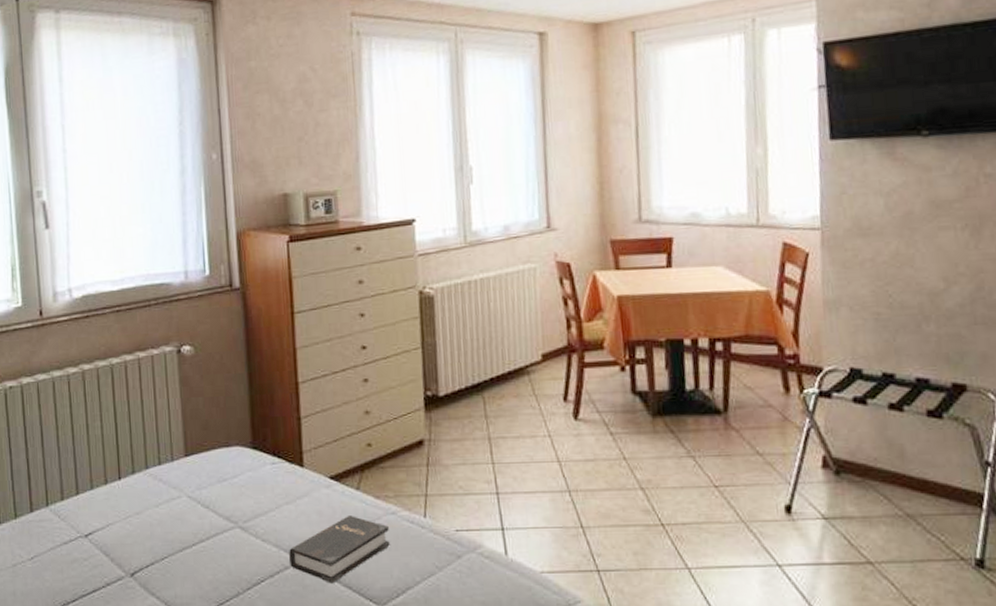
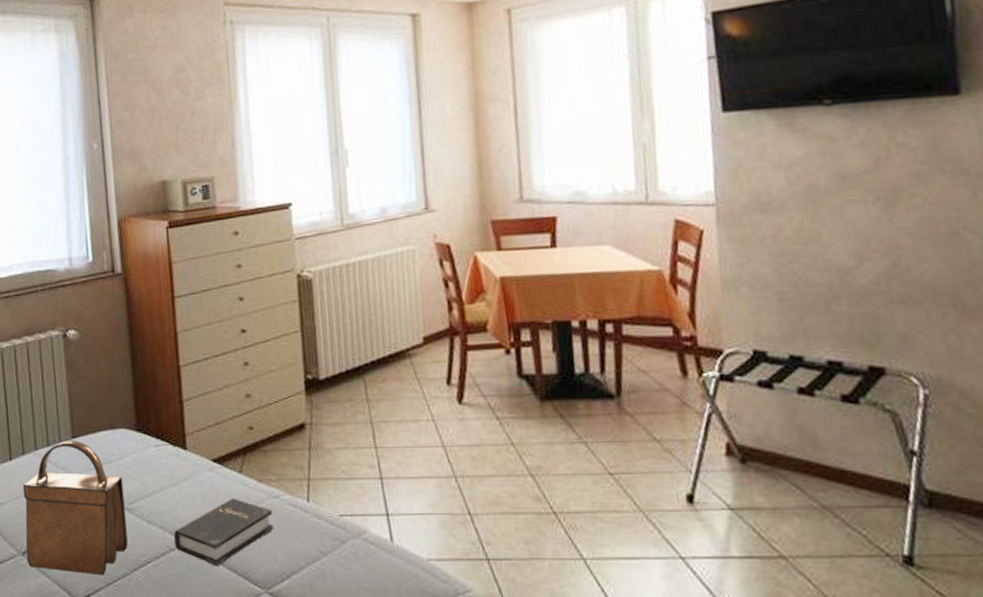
handbag: none [132,458,241,596] -> present [22,439,128,576]

